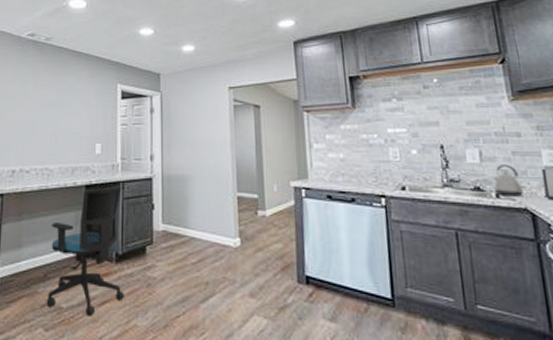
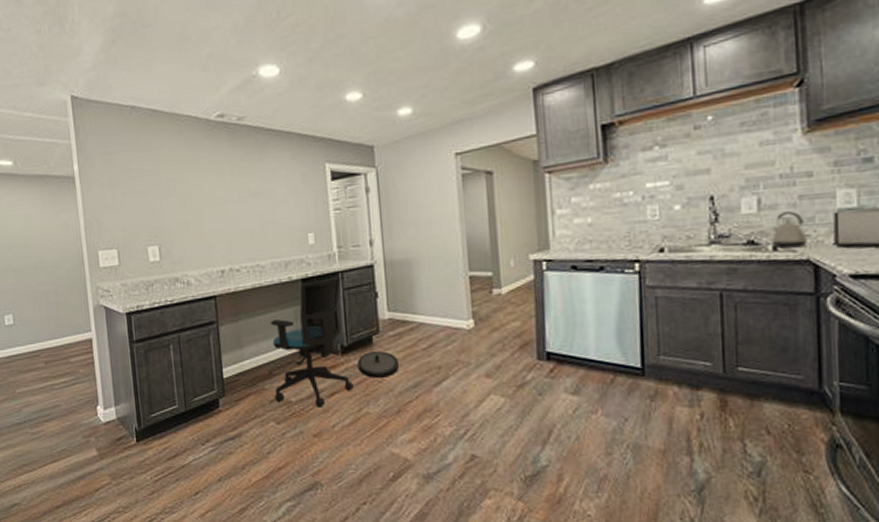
robot vacuum: none [130,262,170,289] -> present [357,351,400,378]

